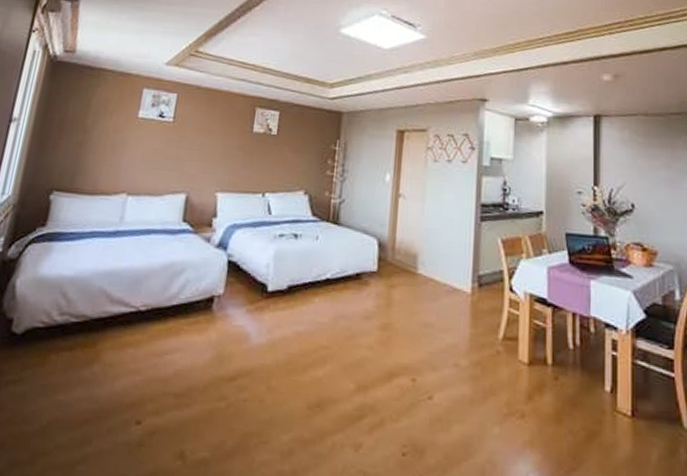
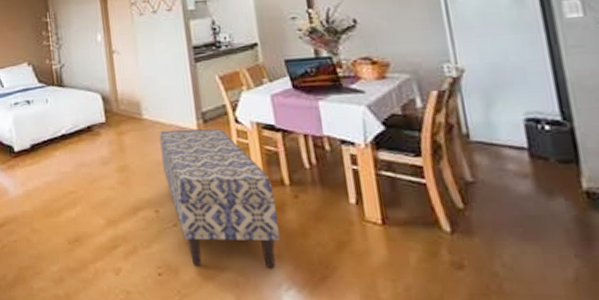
bench: none [428,290,536,456] -> present [159,129,280,269]

